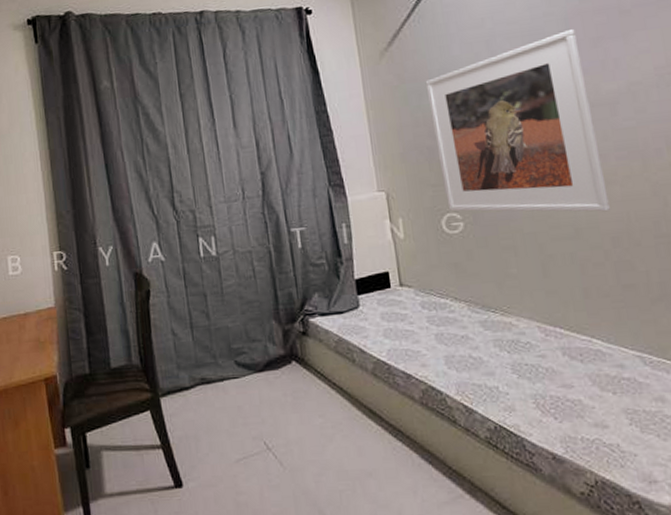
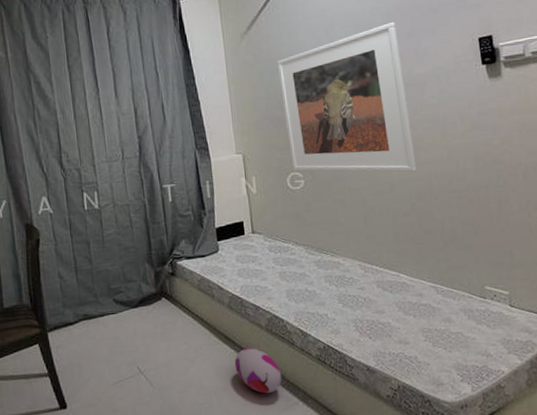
plush toy: none [382,424,442,482] -> present [234,347,282,393]

